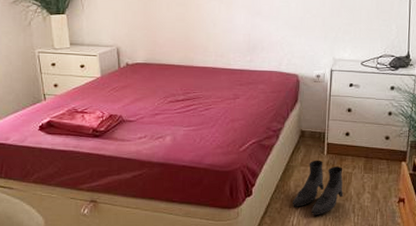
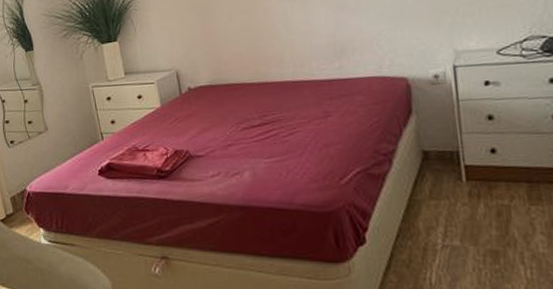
boots: present [293,160,343,215] -> none [426,189,502,269]

